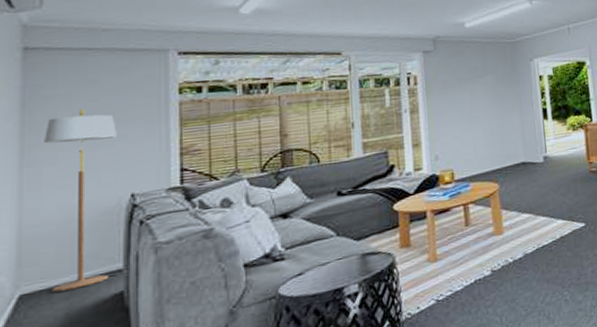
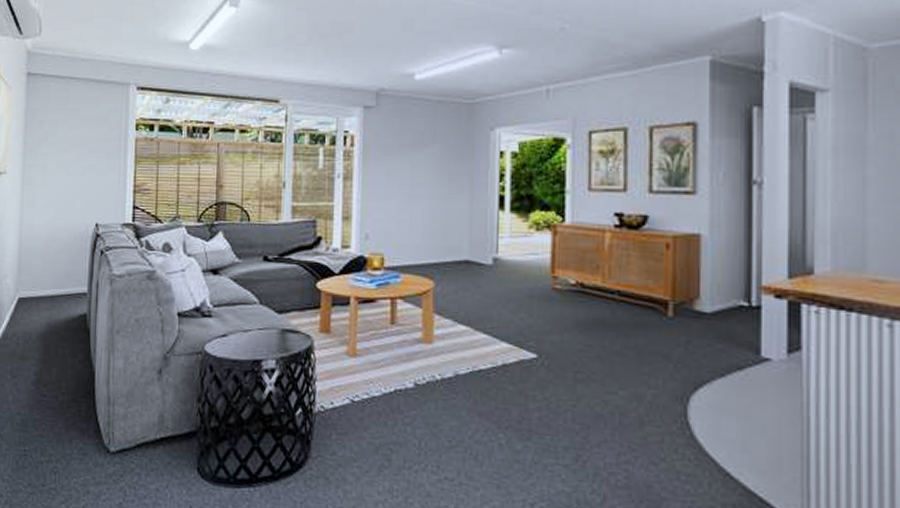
floor lamp: present [44,109,117,293] -> none [38,136,88,303]

